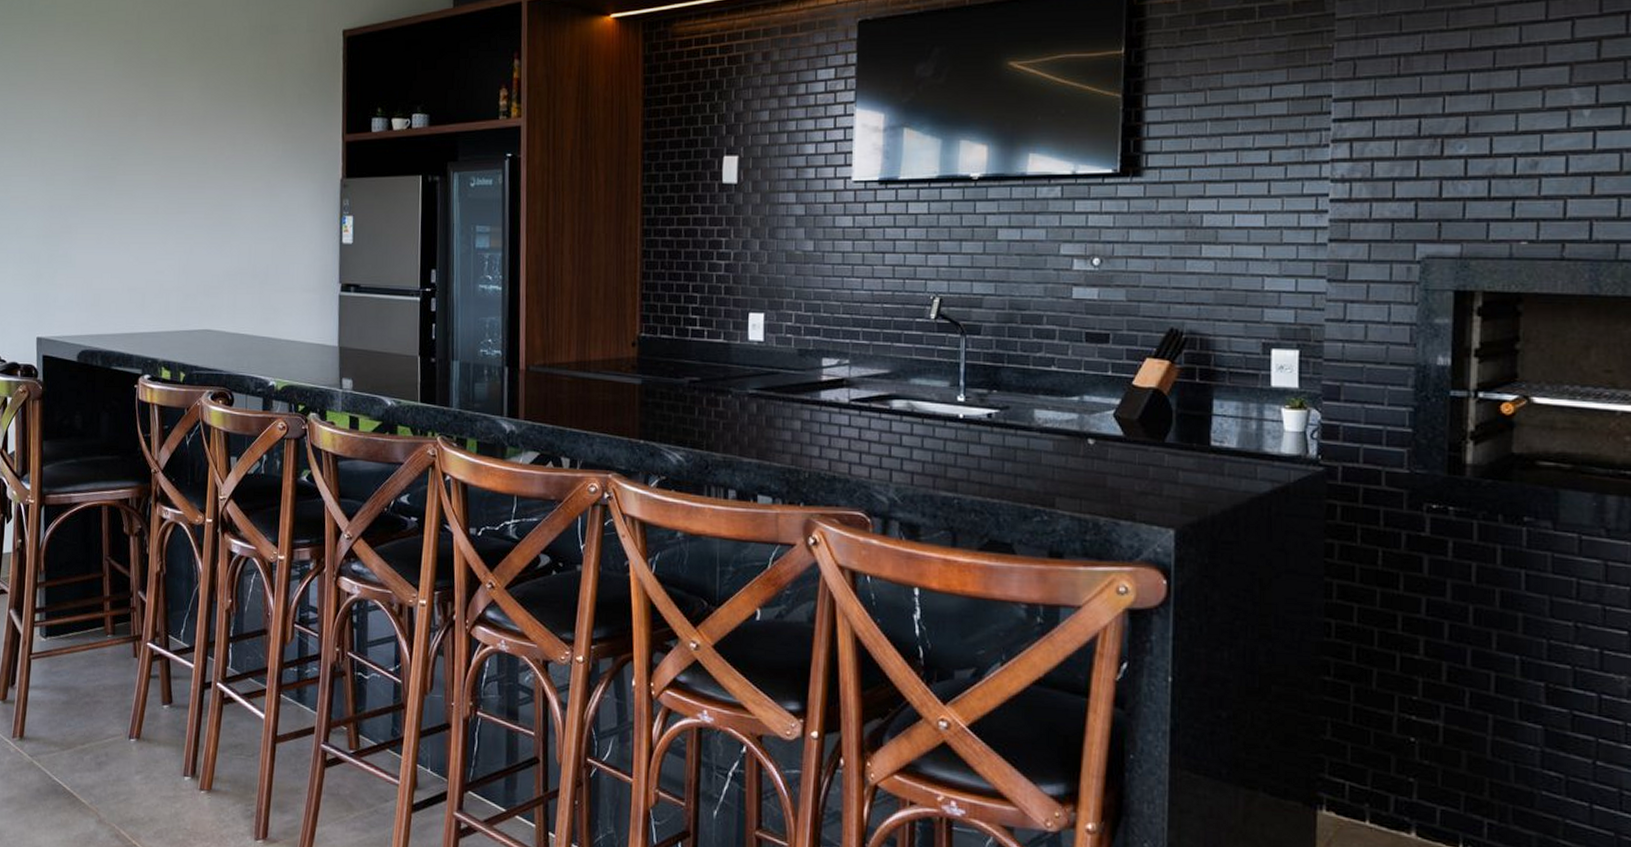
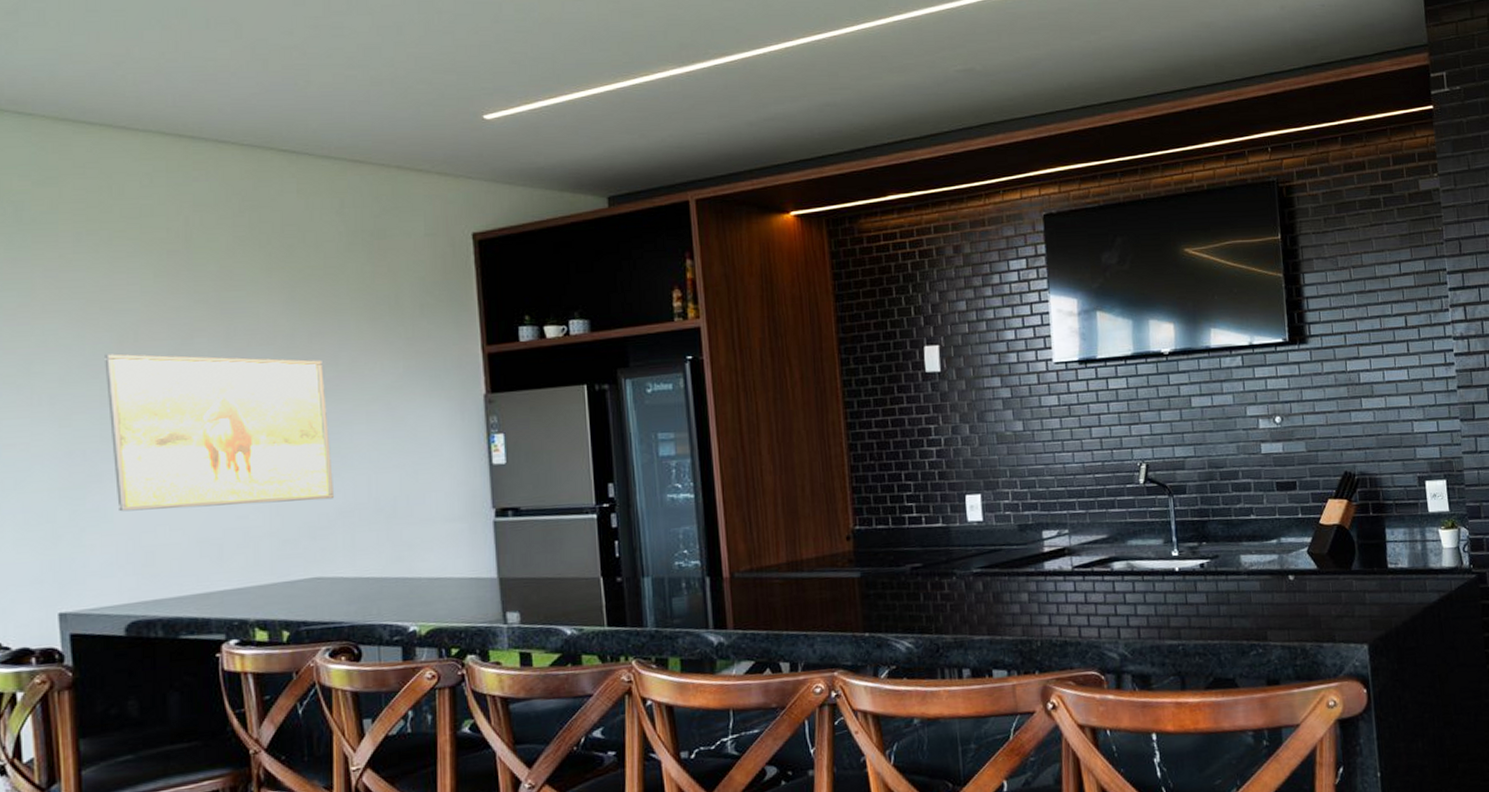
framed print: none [78,126,225,263] -> present [105,353,335,512]

